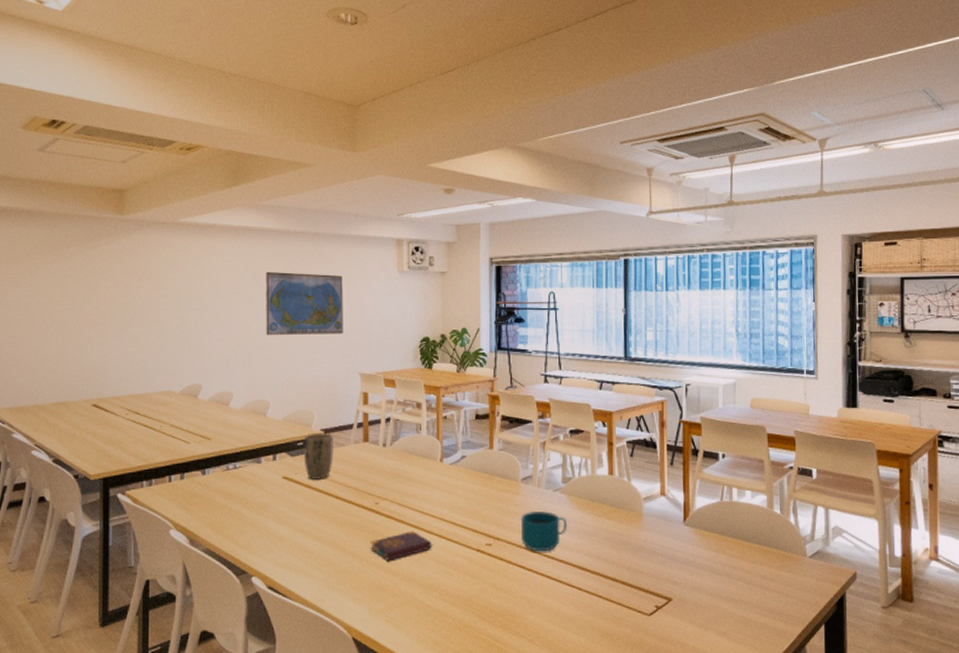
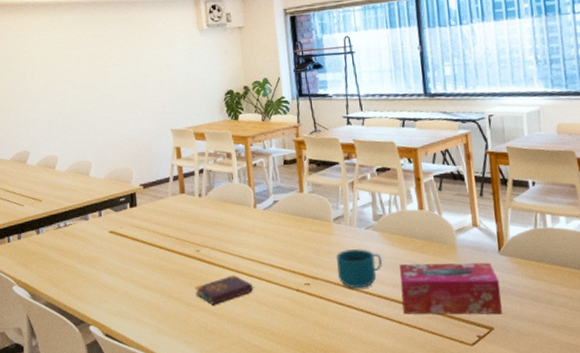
world map: present [266,271,343,335] -> none [77,39,153,101]
plant pot: present [303,434,333,481] -> none [125,188,154,233]
tissue box: none [583,529,682,586] -> present [399,262,502,315]

